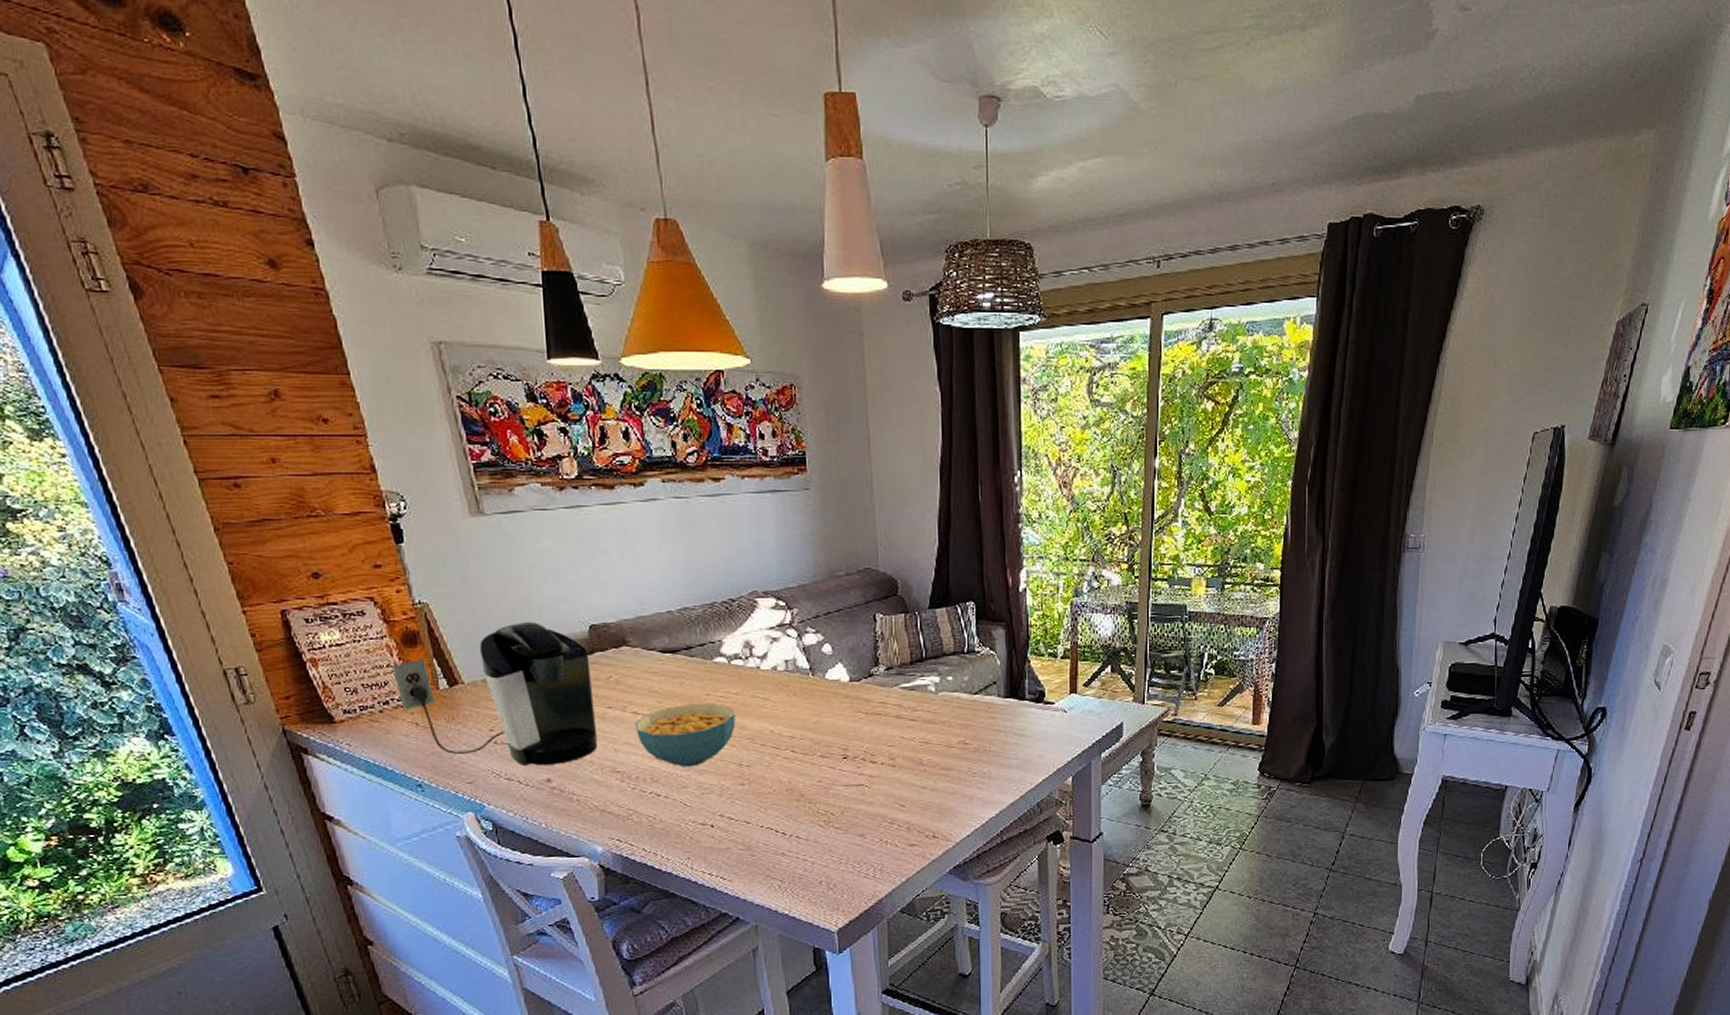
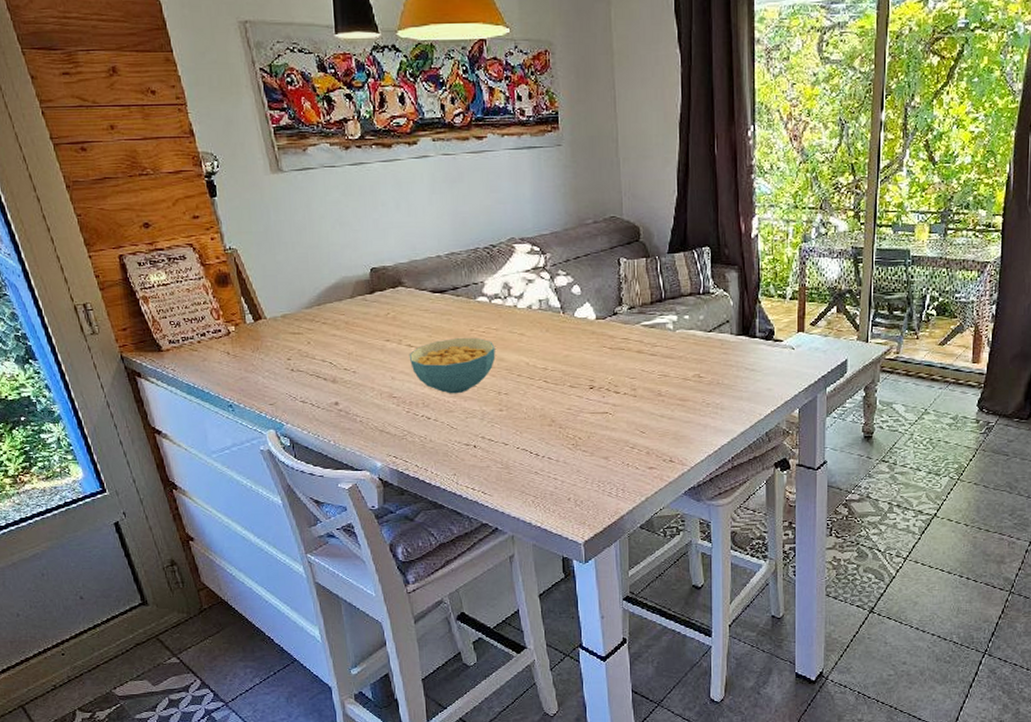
coffee maker: present [392,621,598,765] -> none [208,264,378,390]

